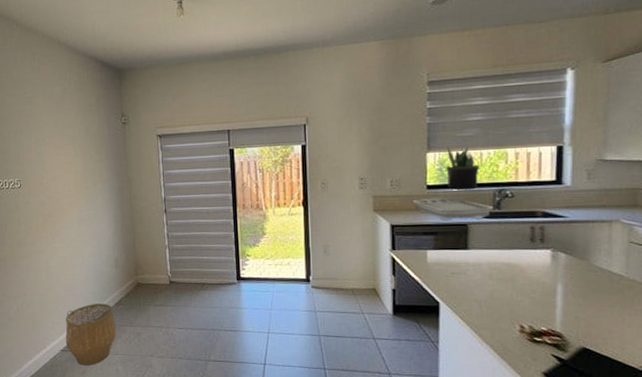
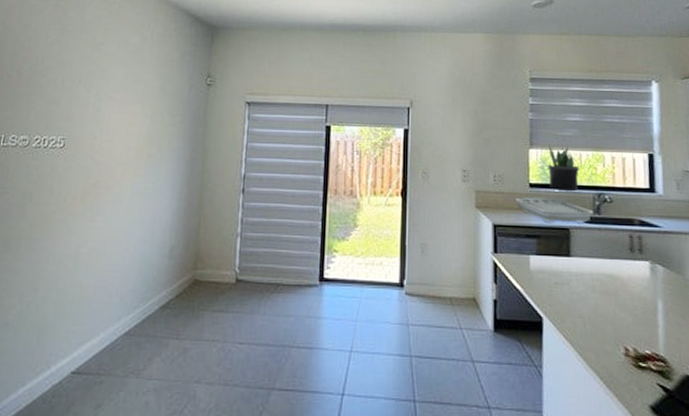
basket: present [65,303,117,365] -> none [80,306,157,396]

